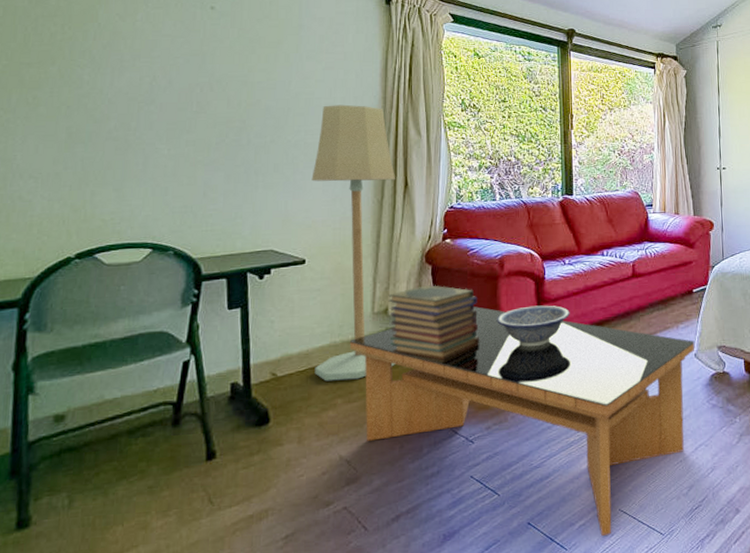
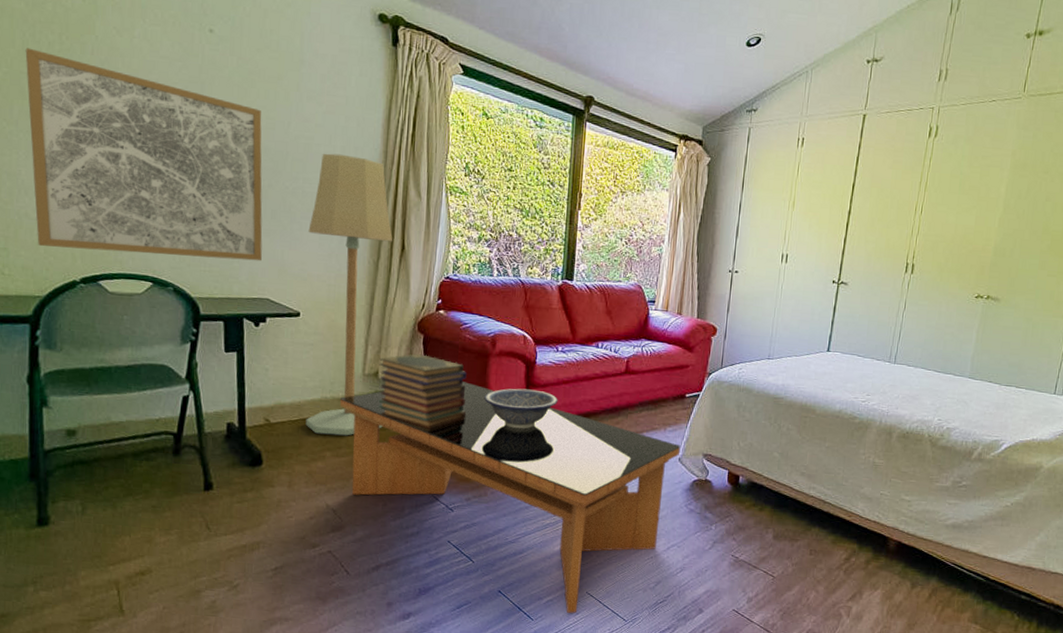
wall art: none [26,40,266,226] -> present [25,47,263,261]

